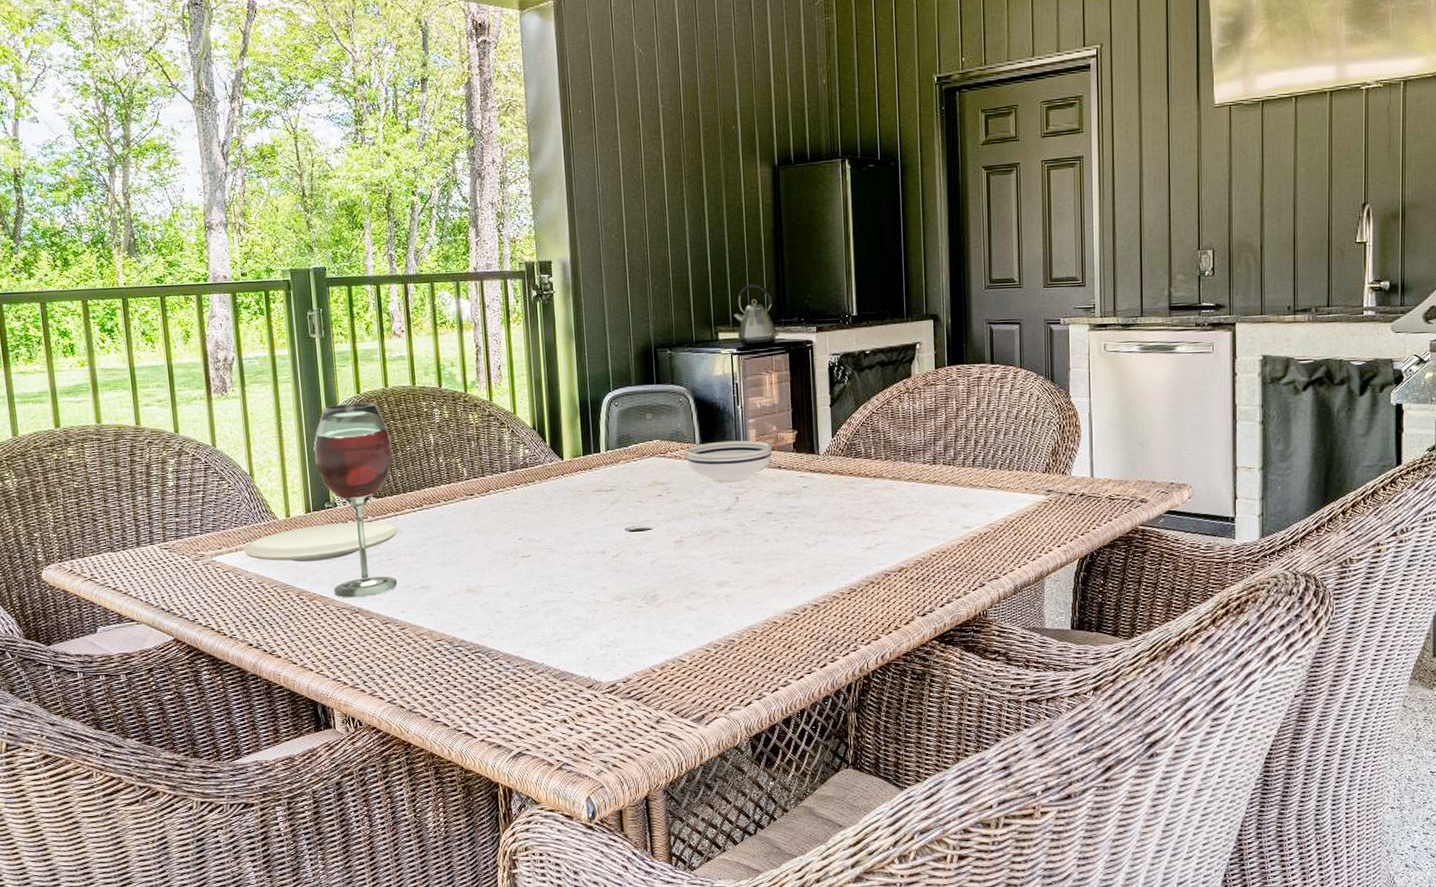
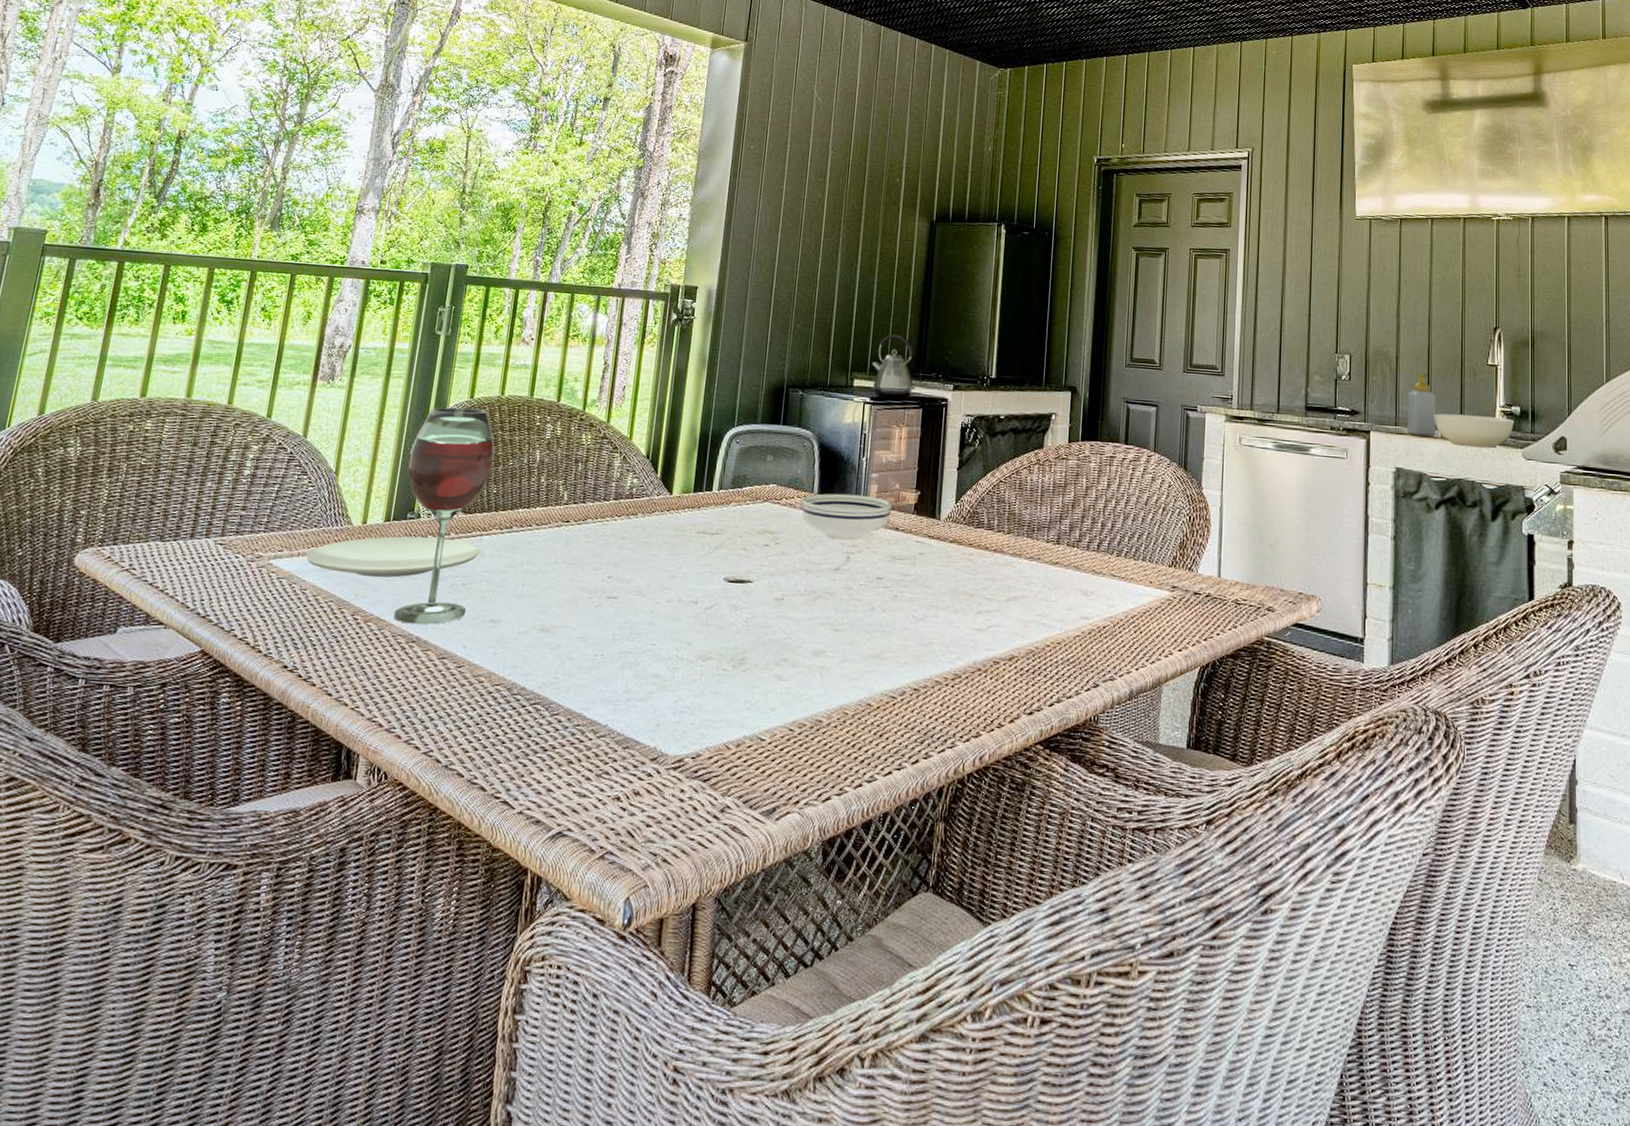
soap bottle: none [1274,260,1303,322] -> present [1408,374,1436,437]
bowl: none [1299,294,1384,328] -> present [1432,413,1515,449]

